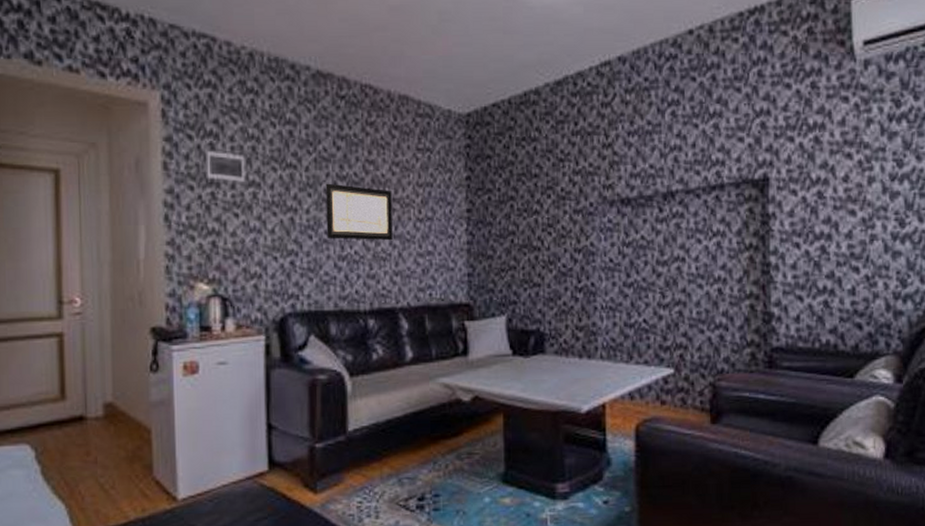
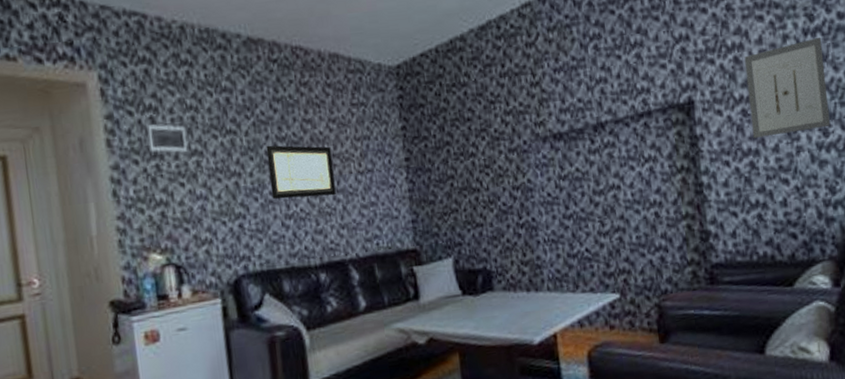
wall art: none [825,124,908,222] -> present [744,37,831,138]

